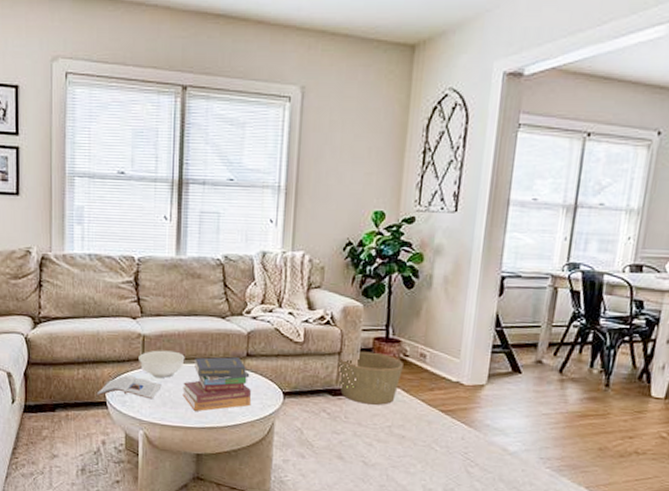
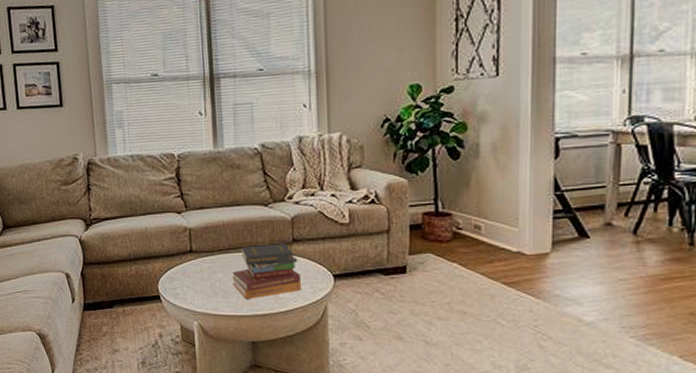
magazine: present [97,375,162,400] -> none [150,268,212,291]
bowl: present [139,350,185,378] -> none [187,241,232,268]
basket: present [337,351,403,405] -> none [385,227,457,281]

